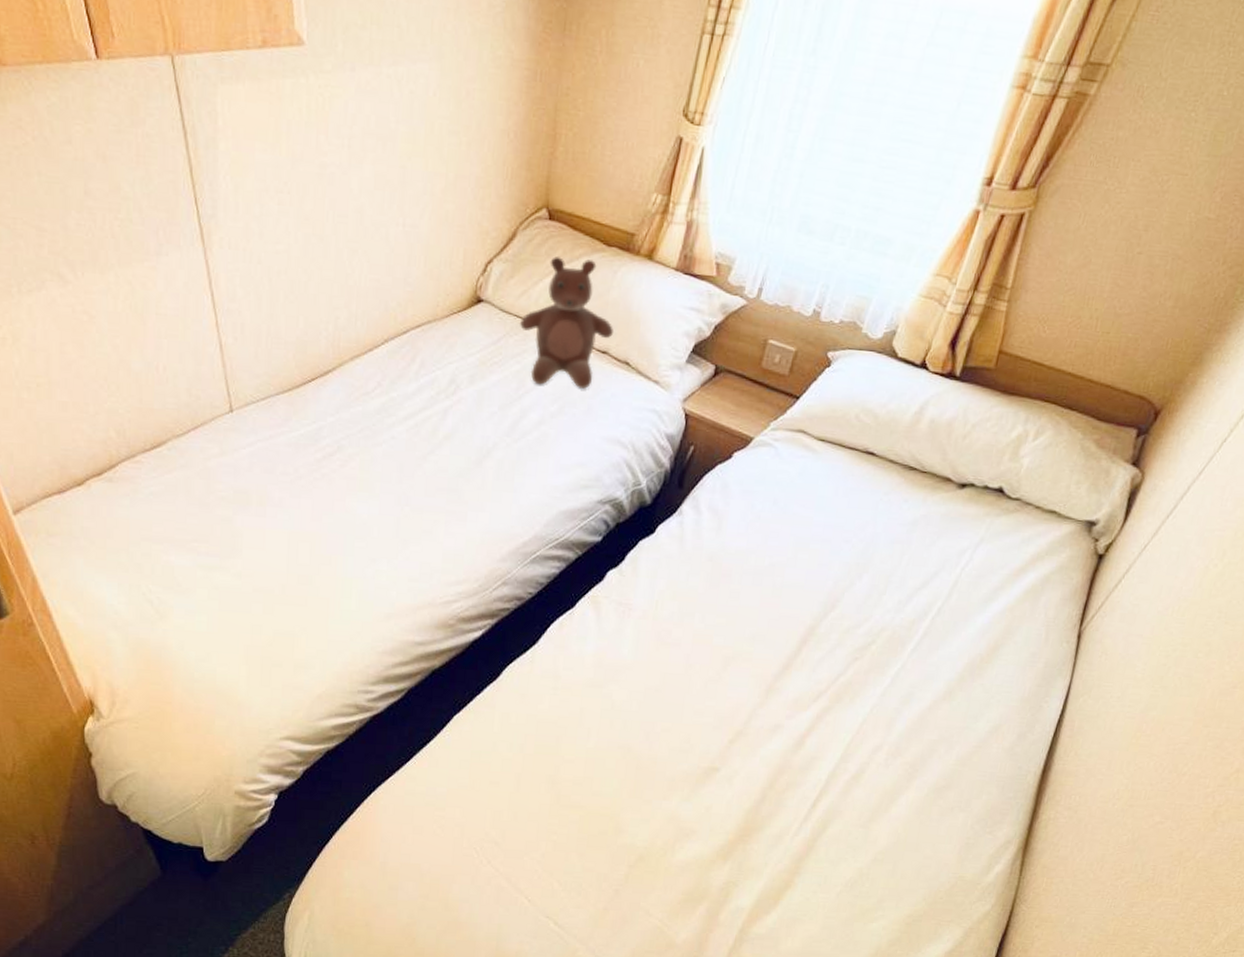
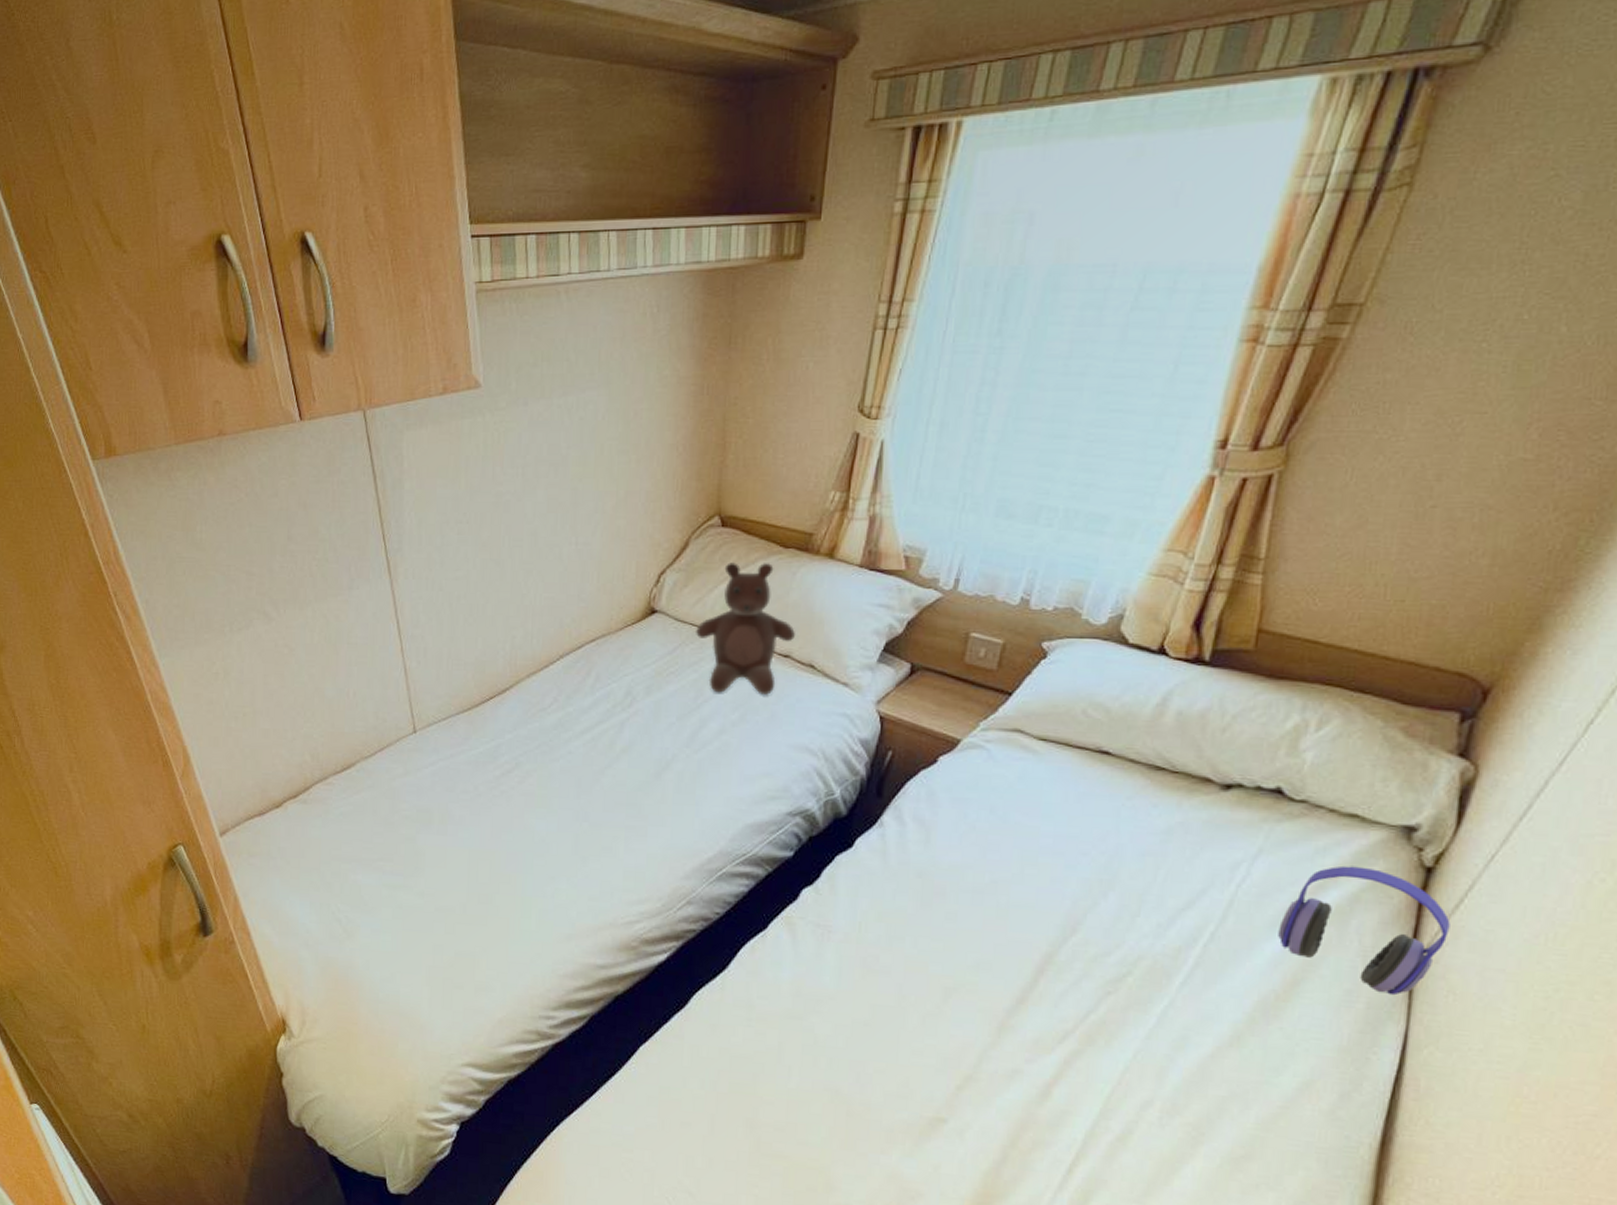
headphones: none [987,553,1110,657] -> present [1278,865,1450,996]

